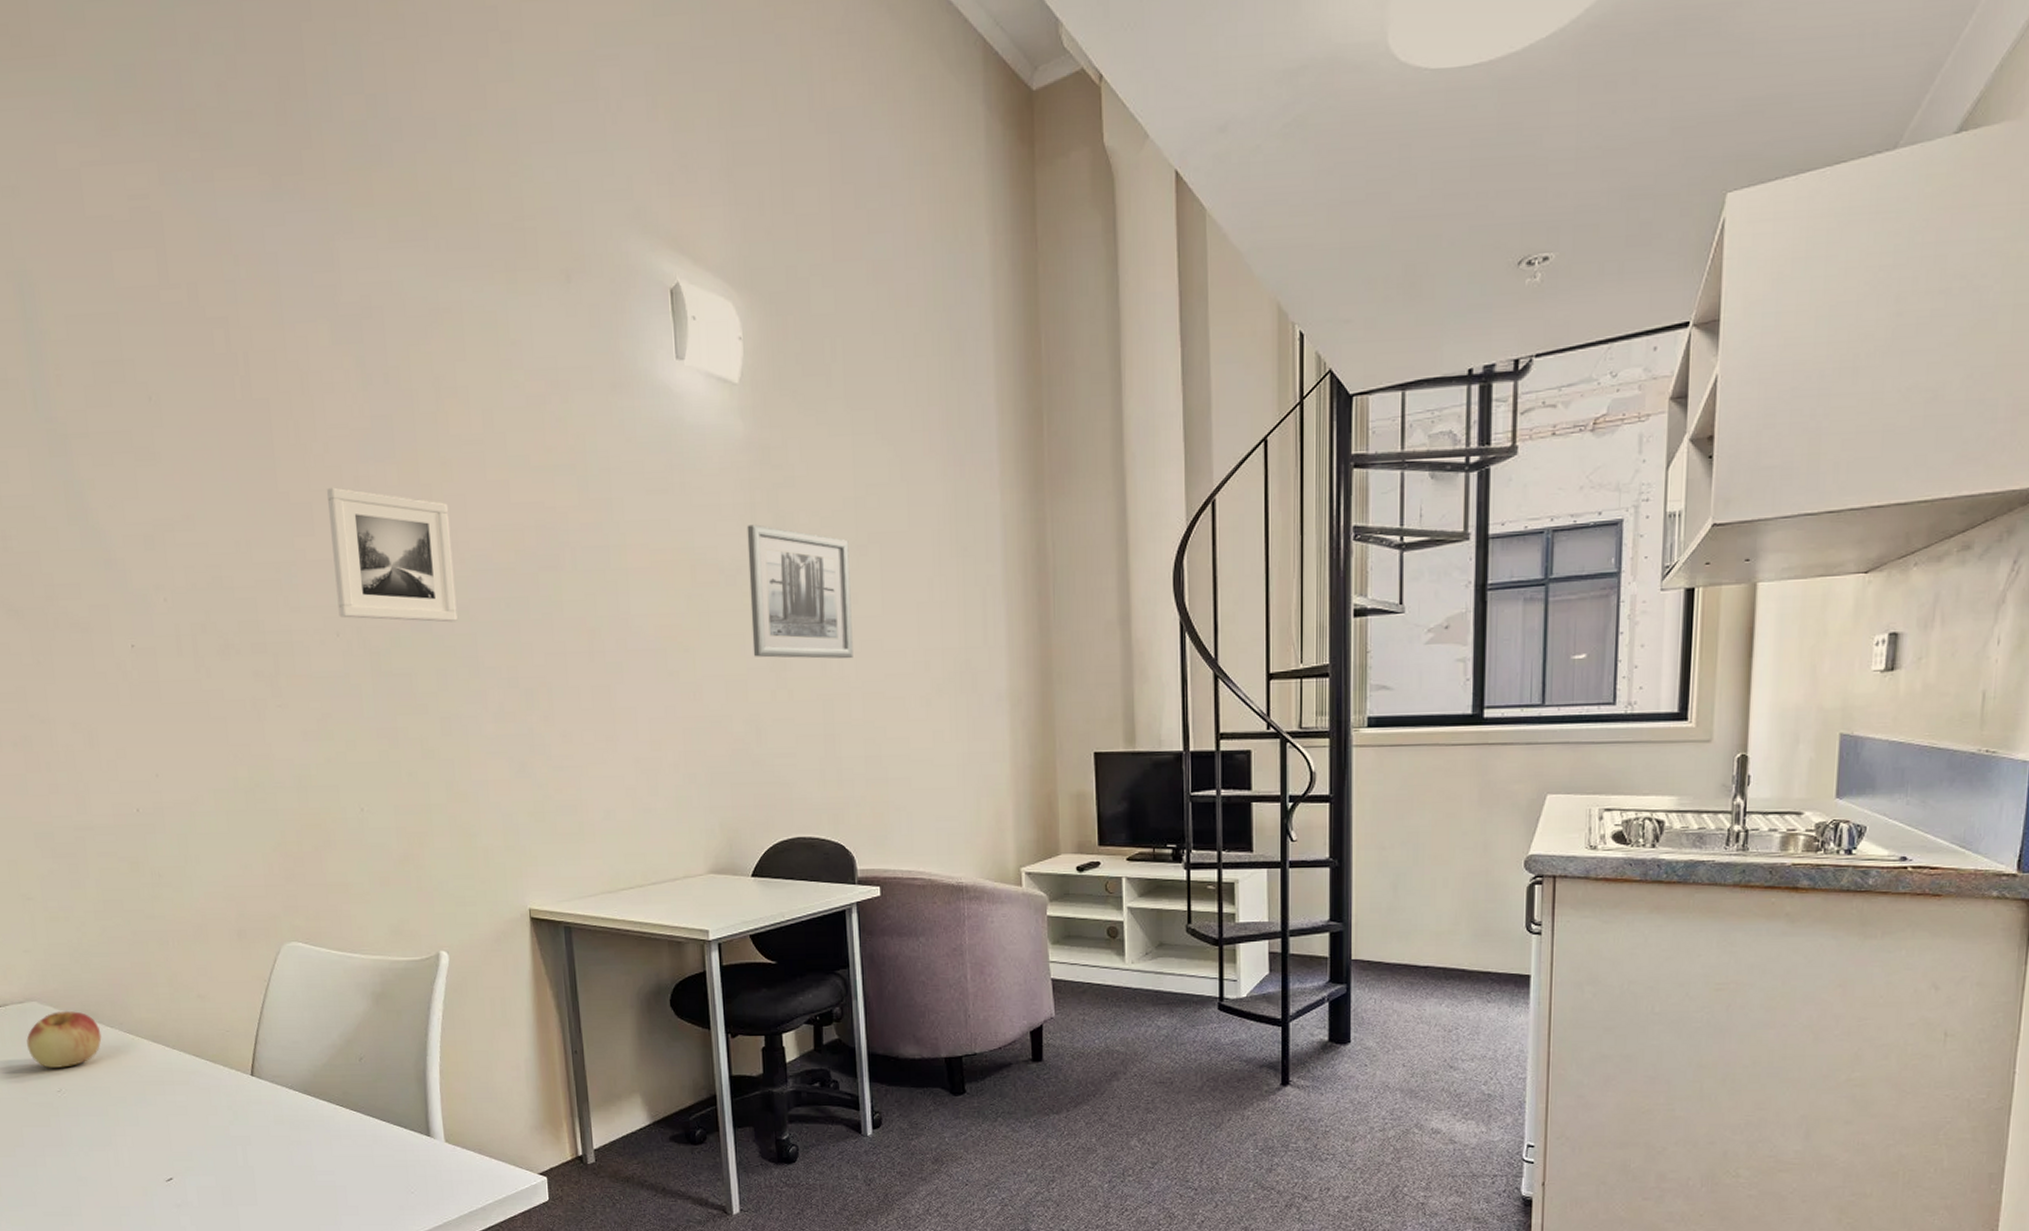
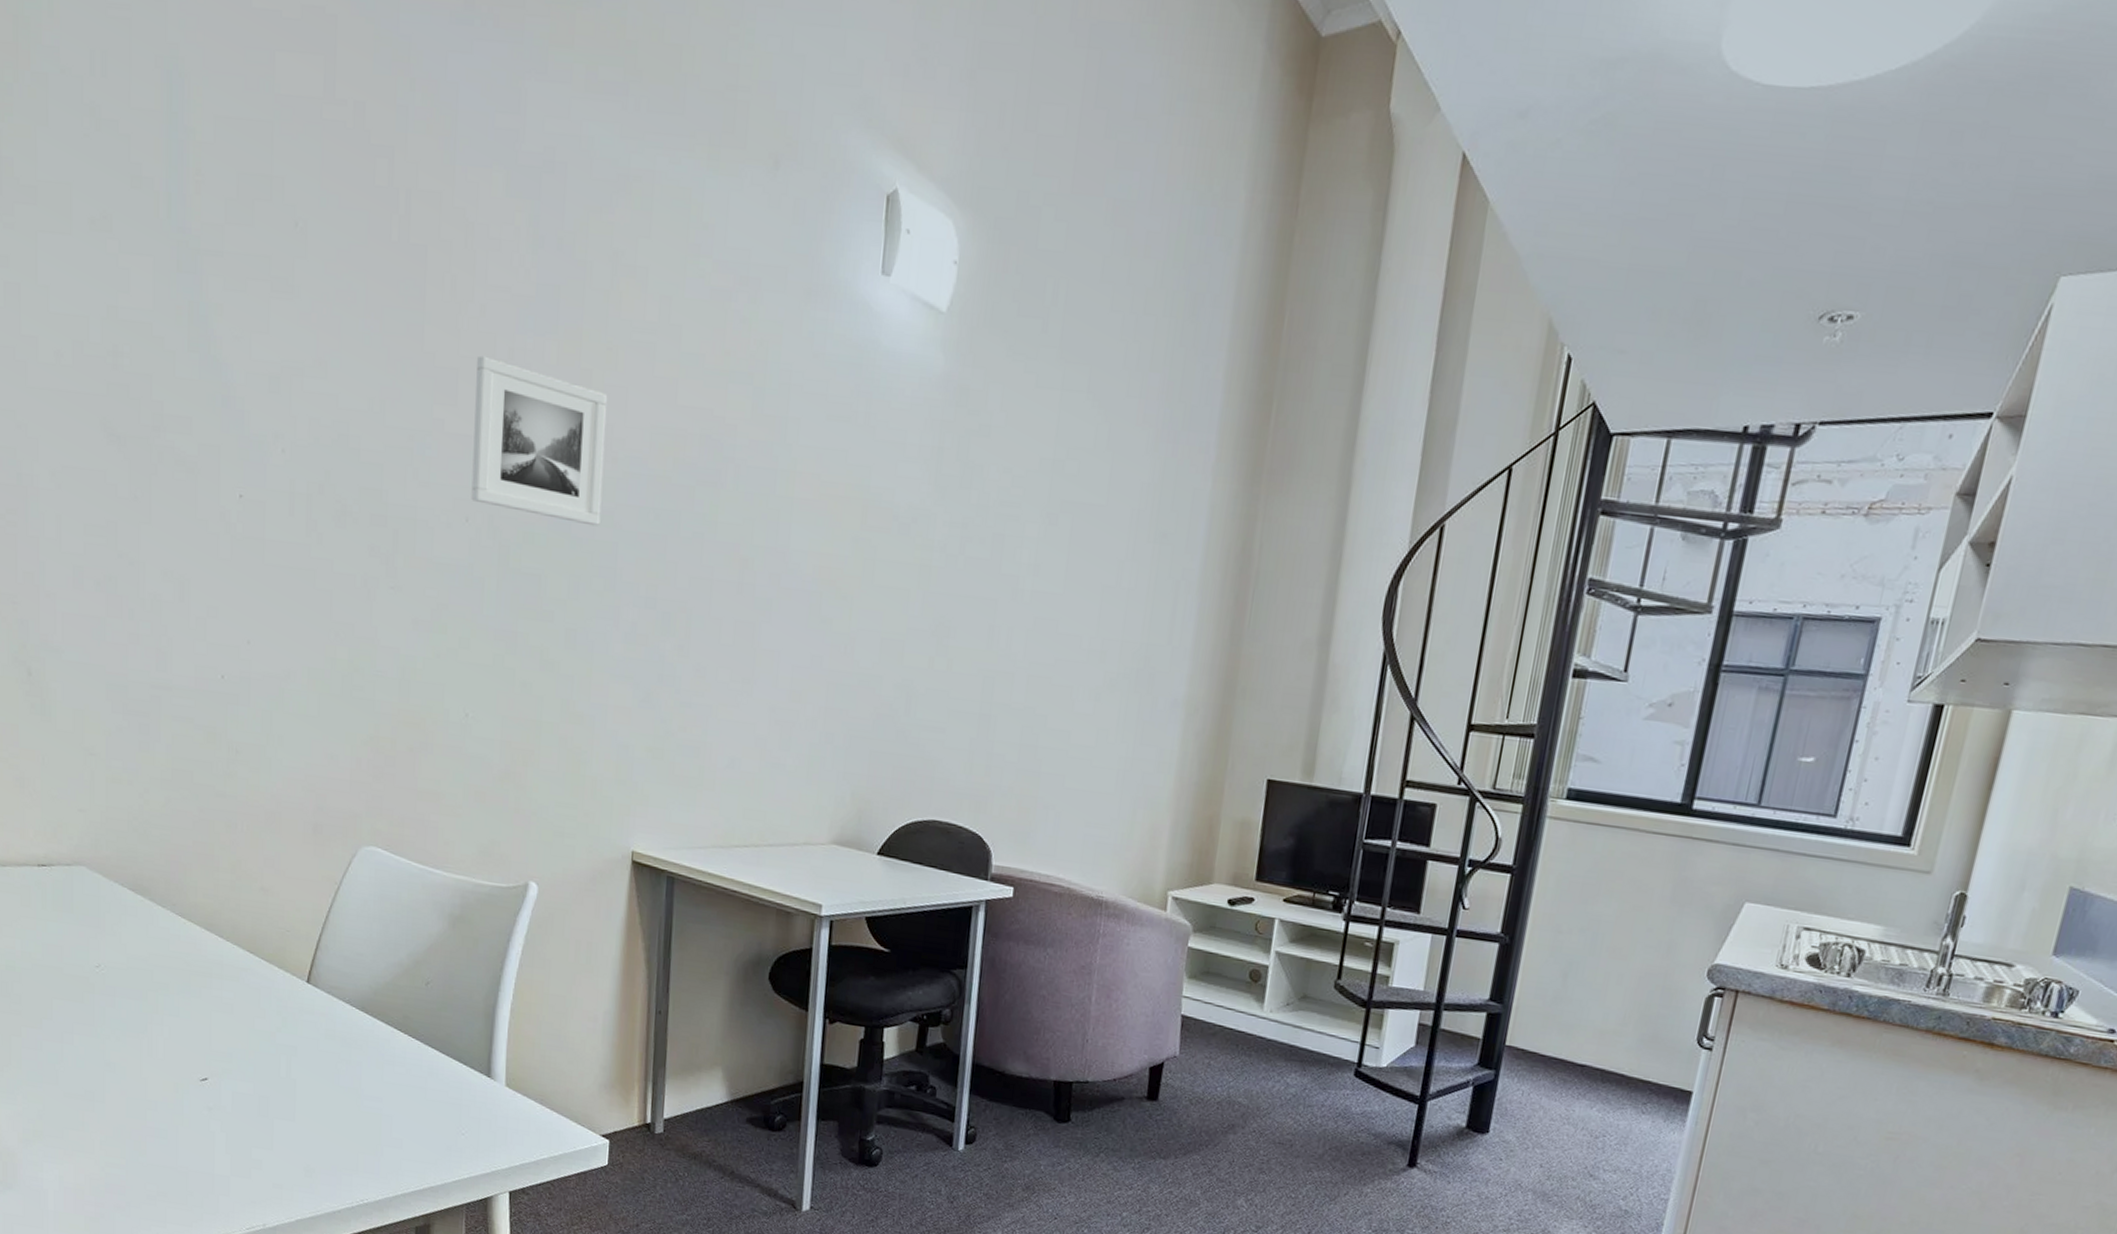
apple: present [26,1011,102,1068] -> none [69,880,151,943]
wall art: present [747,524,853,659] -> none [916,471,1039,636]

